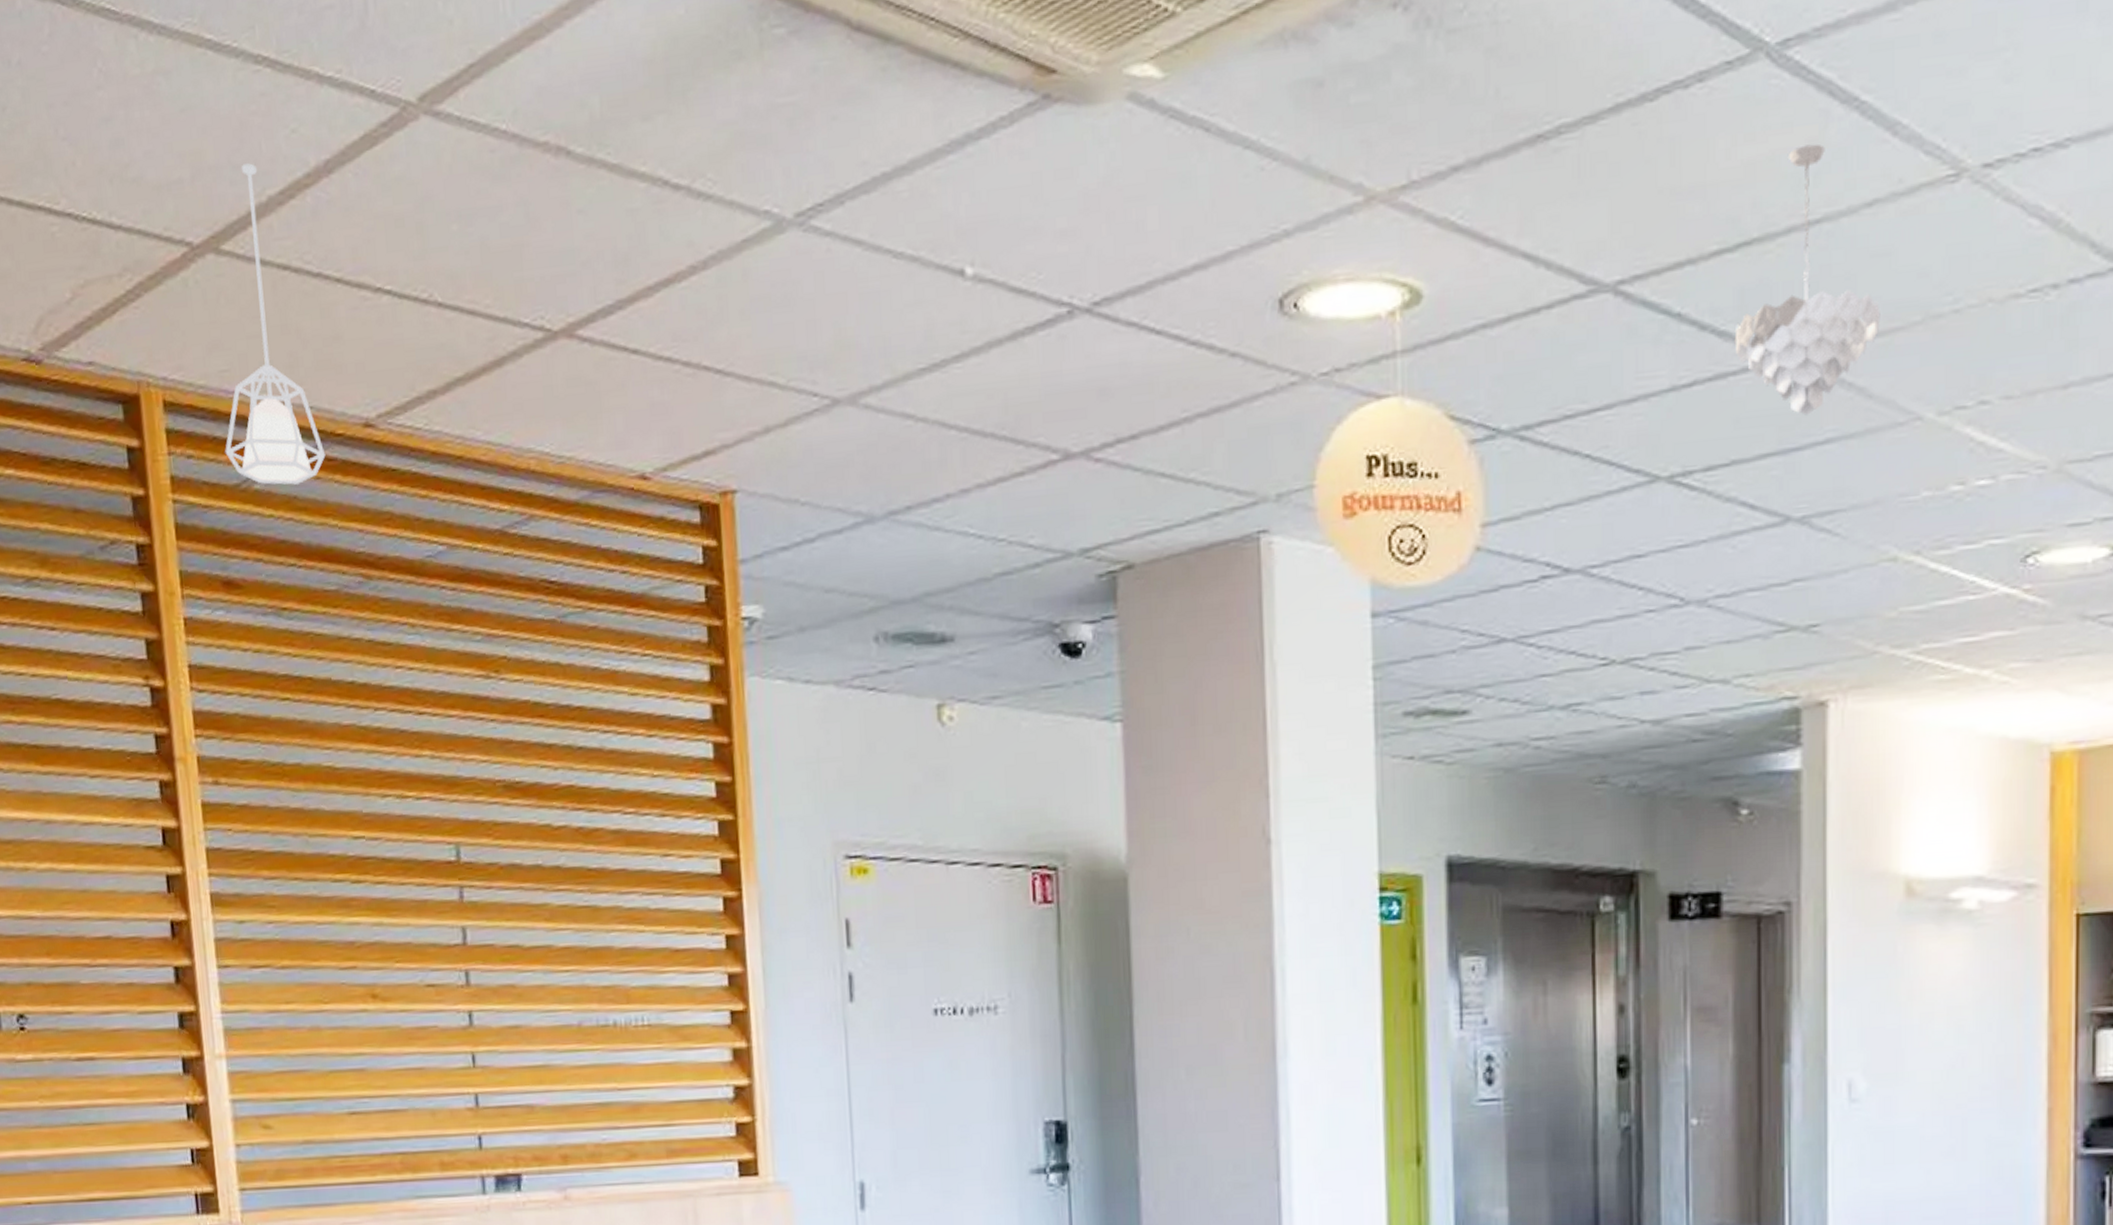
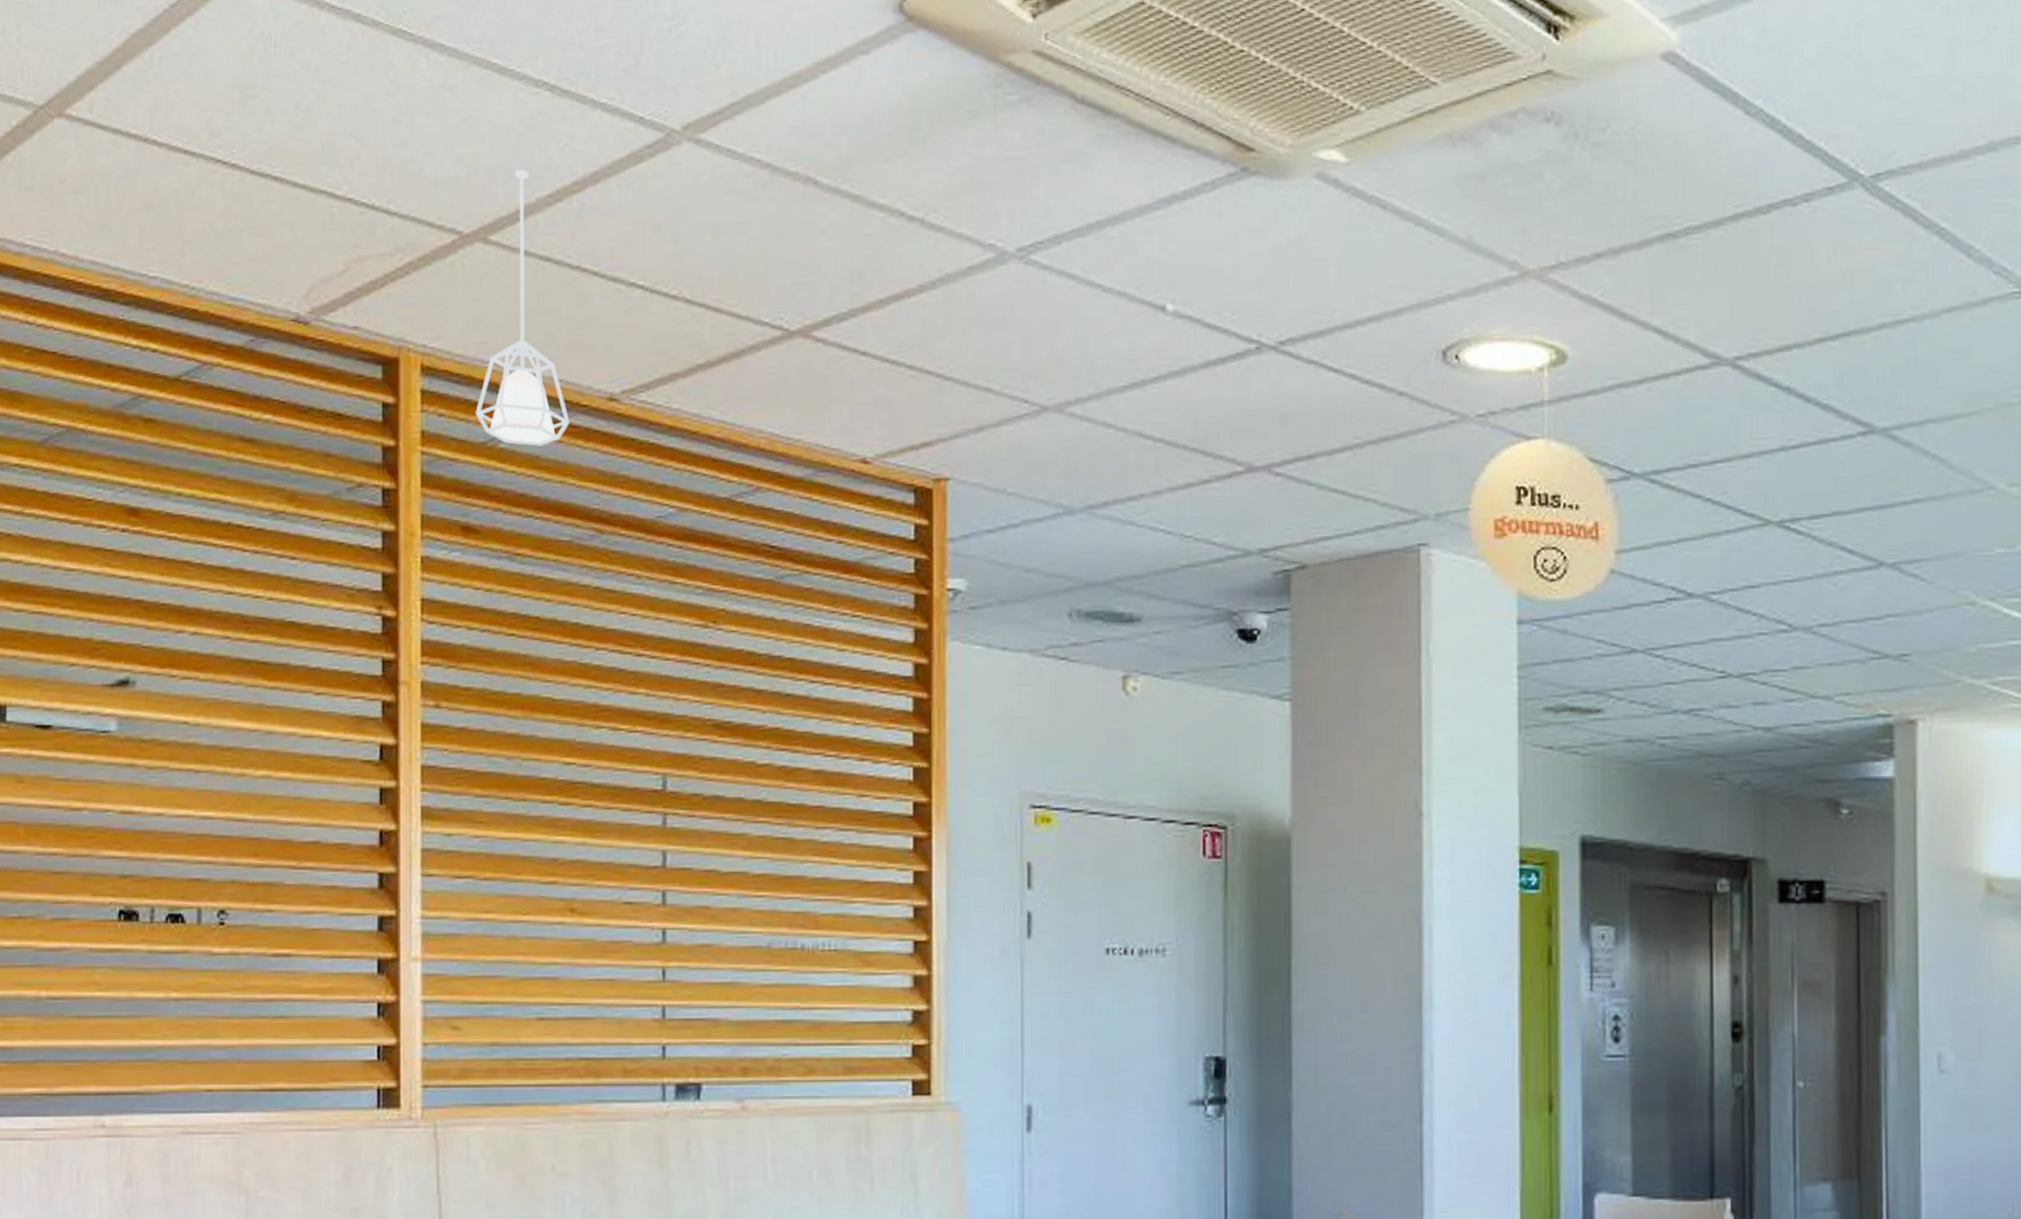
pendant light: present [1734,144,1881,416] -> none [1835,259,1959,479]

